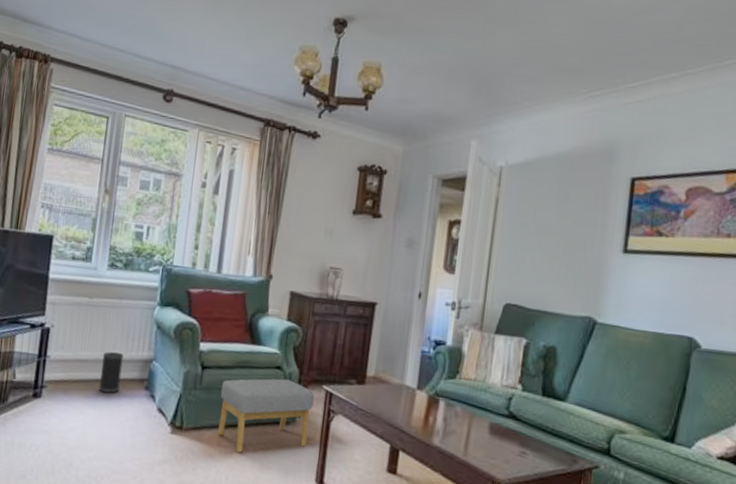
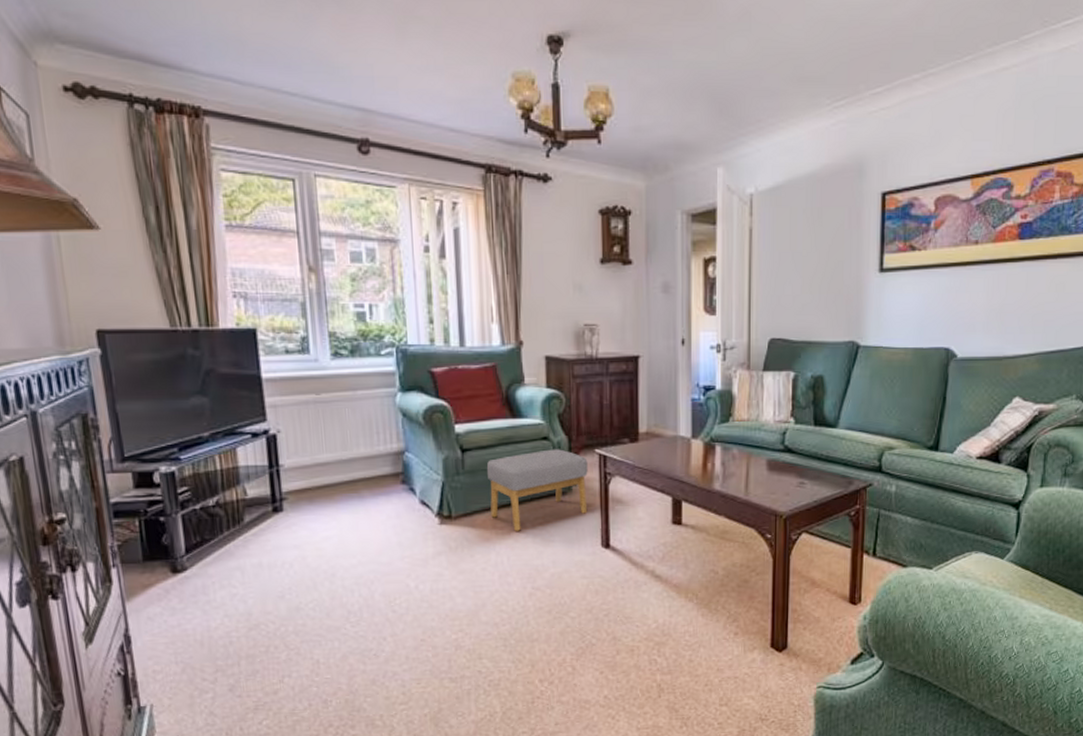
speaker: present [99,351,124,393] -> none [346,448,373,494]

